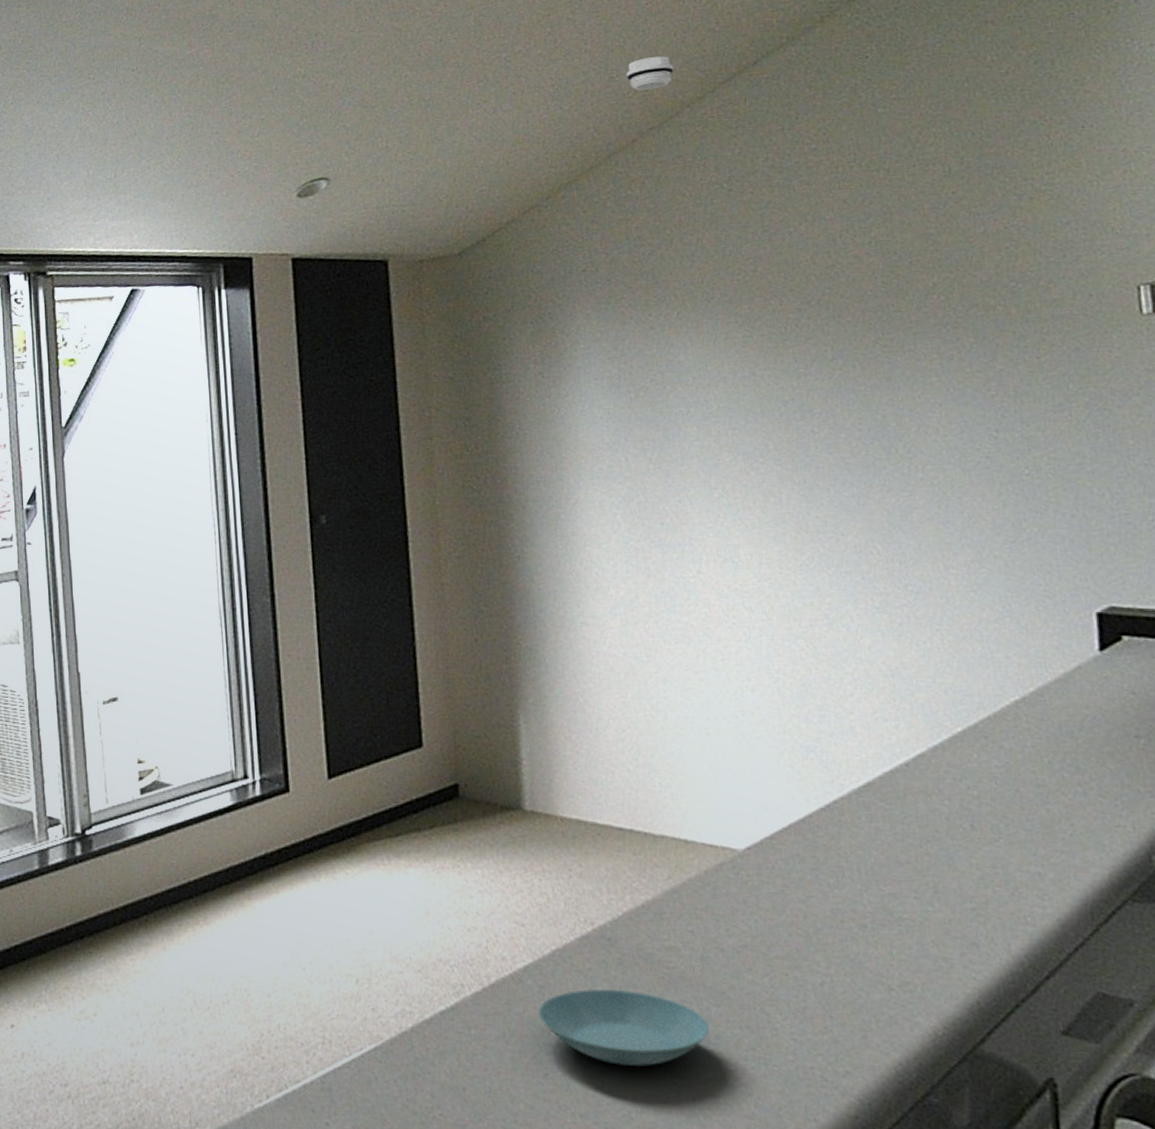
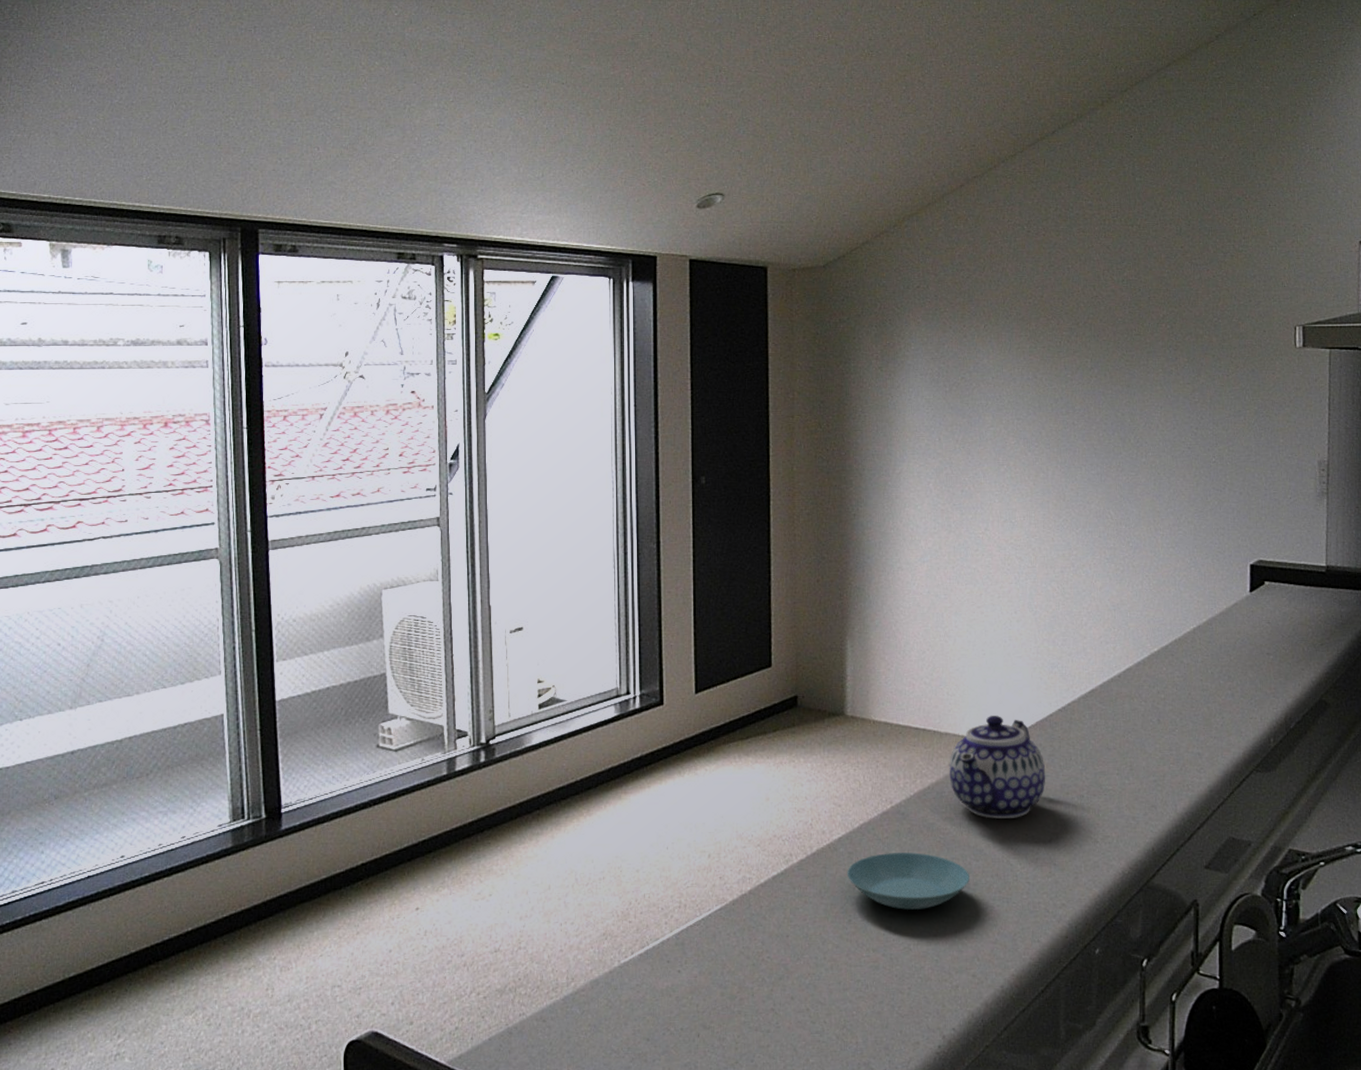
smoke detector: present [626,56,674,91] -> none [959,120,995,145]
teapot: none [669,814,809,952] -> present [949,716,1046,819]

